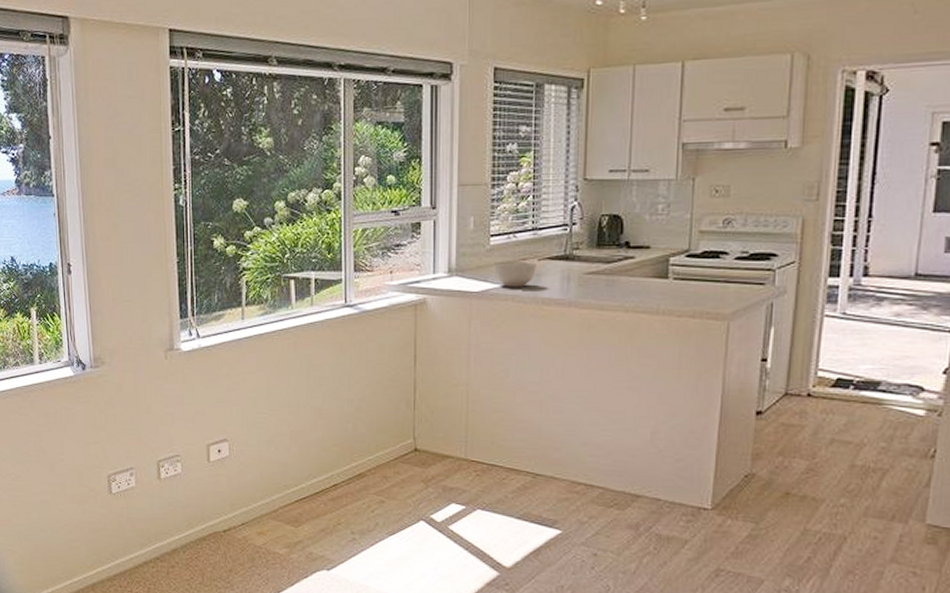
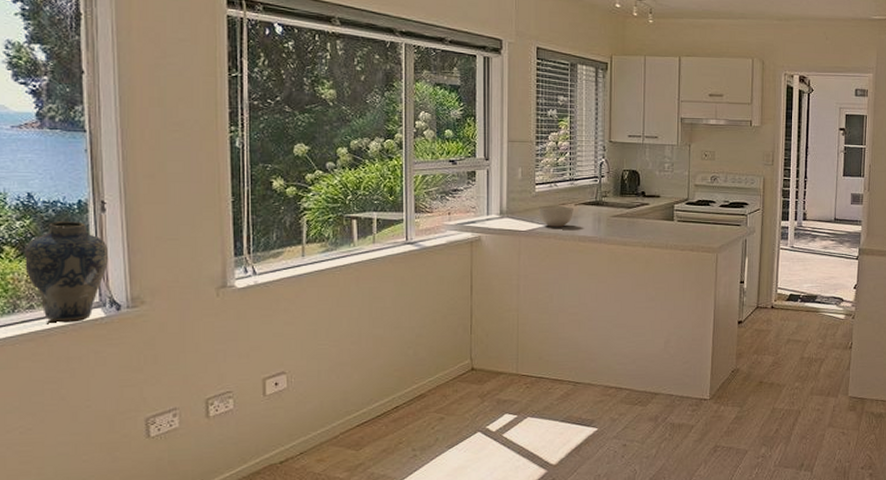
vase: none [10,284,74,380] -> present [25,222,108,323]

